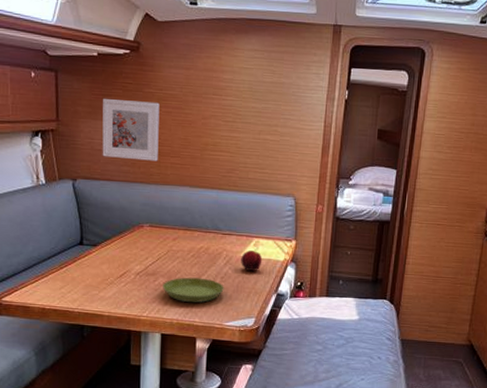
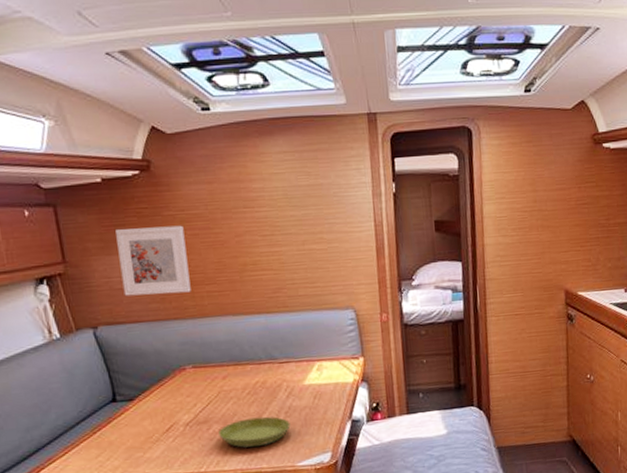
fruit: present [241,250,263,272] -> none [304,376,330,400]

